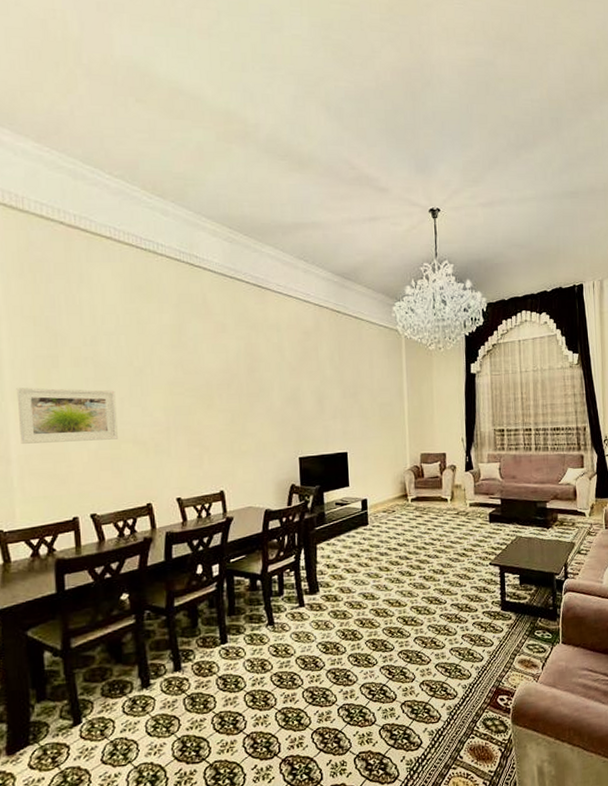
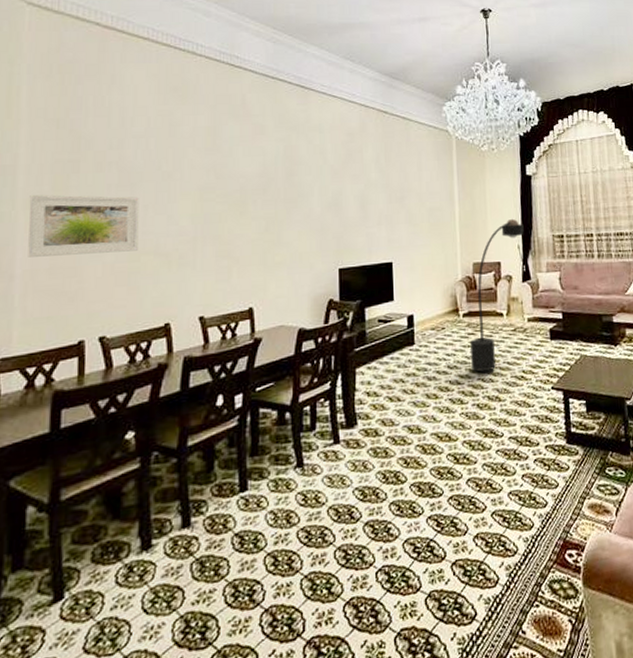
floor lamp: none [313,413,468,550] -> present [352,218,524,373]

